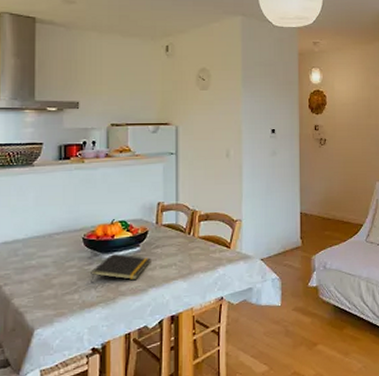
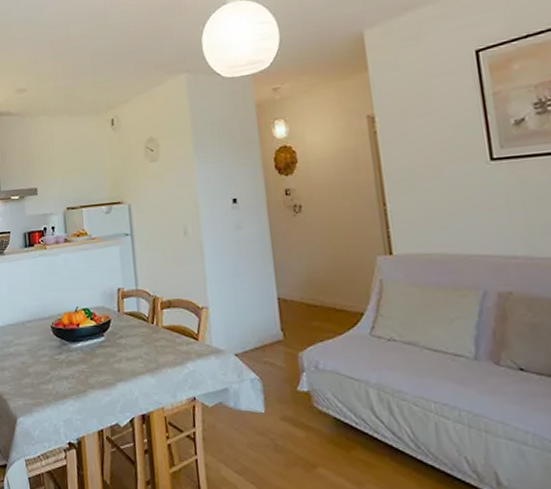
notepad: present [91,253,151,283] -> none [61,343,117,374]

